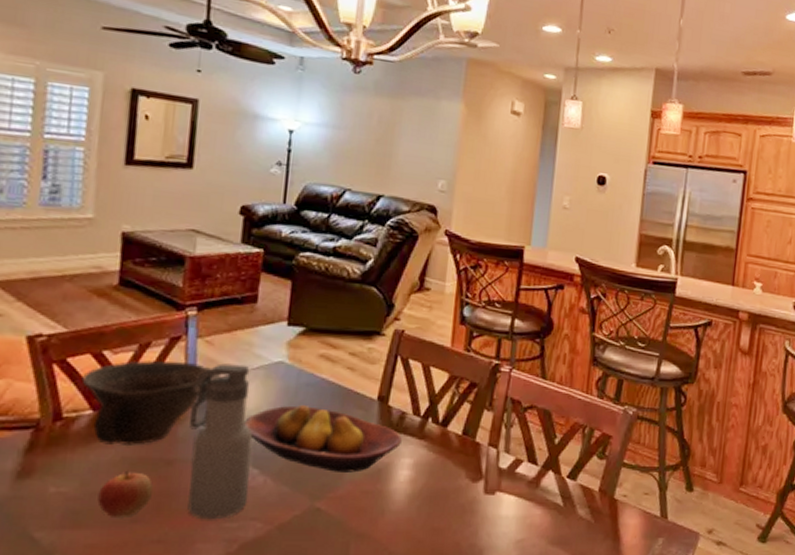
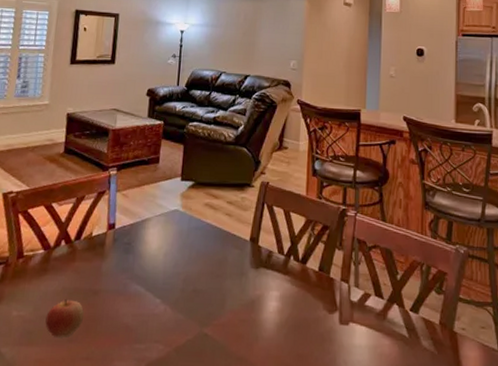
bowl: present [81,360,222,445] -> none [37,210,134,278]
water bottle: present [187,363,253,520] -> none [108,212,156,342]
fruit bowl: present [242,404,402,473] -> none [148,244,270,303]

